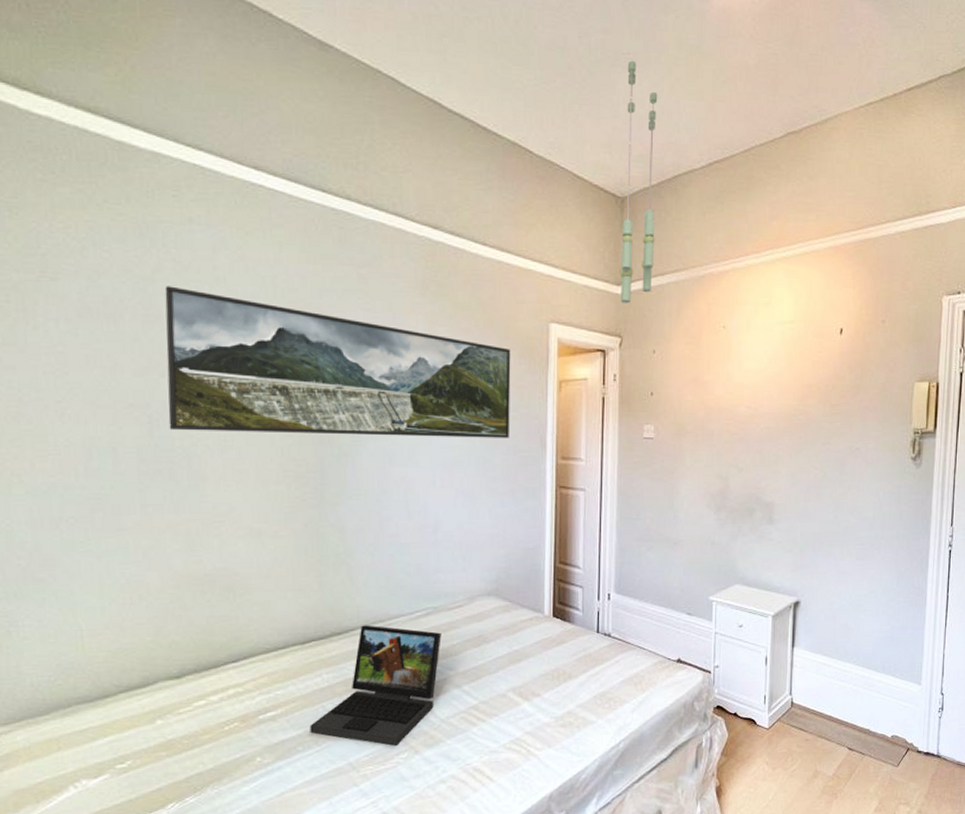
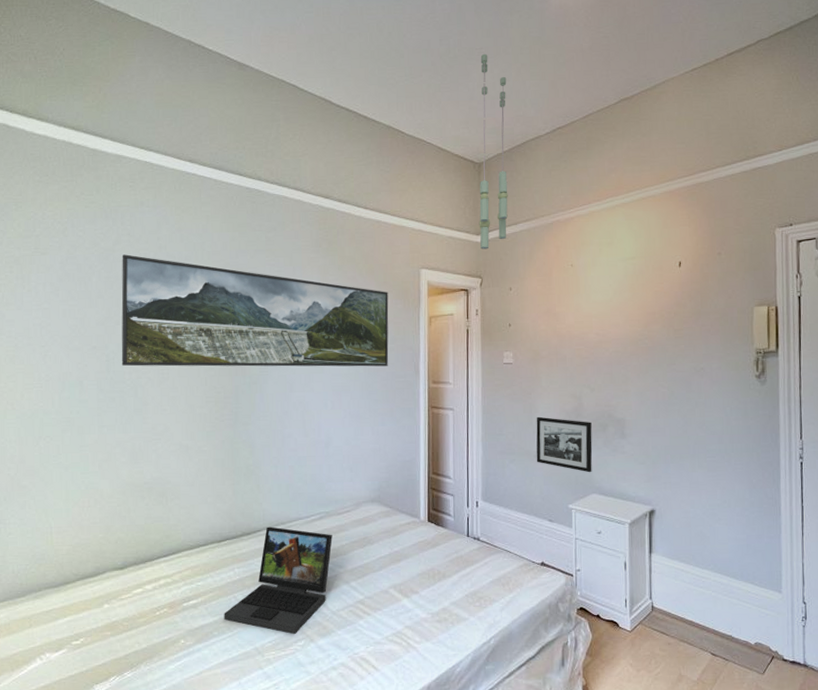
picture frame: none [676,499,738,562] -> present [536,416,593,473]

